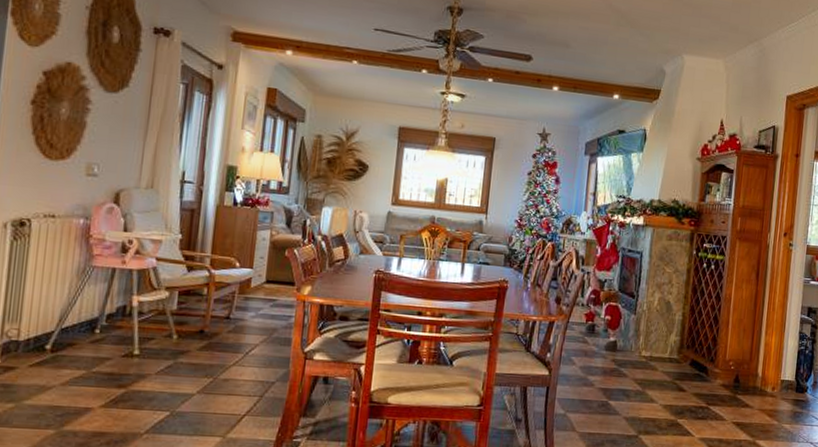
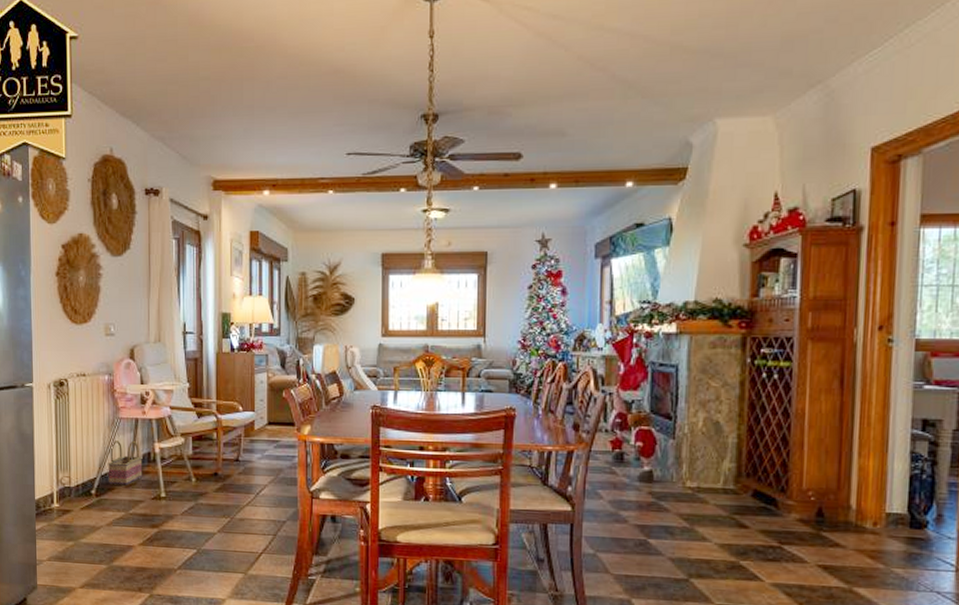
basket: none [69,291,116,341] -> present [108,441,143,486]

